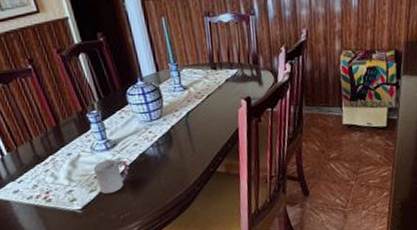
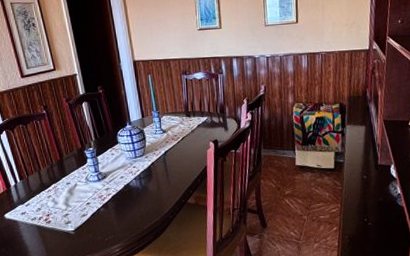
cup: present [93,159,129,194] -> none [86,188,115,218]

